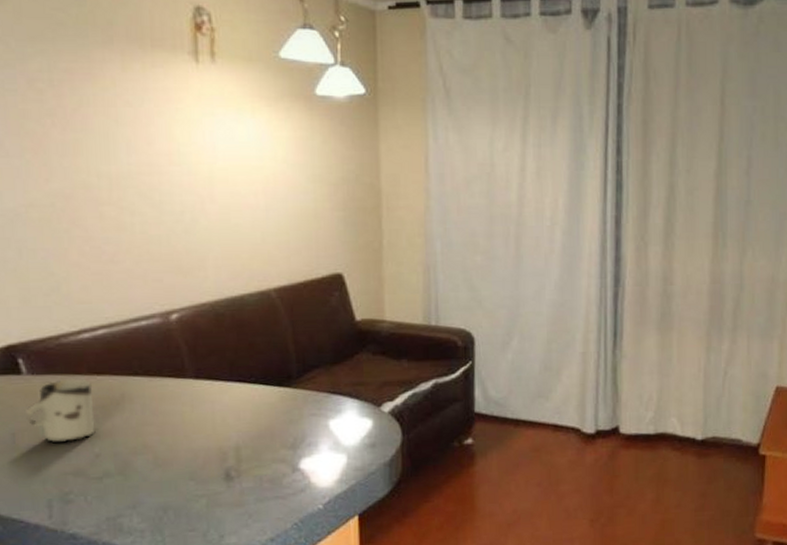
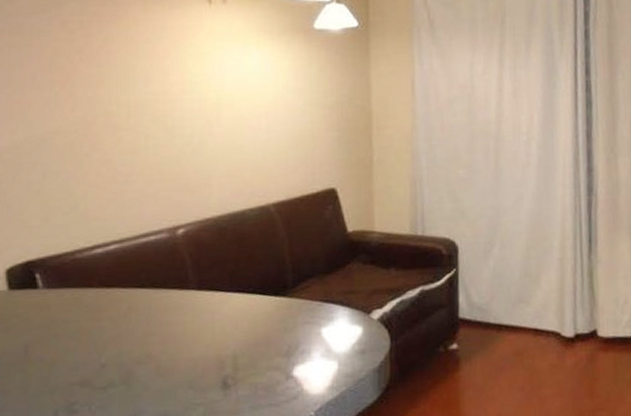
cup: present [24,379,95,443] -> none [38,292,103,354]

